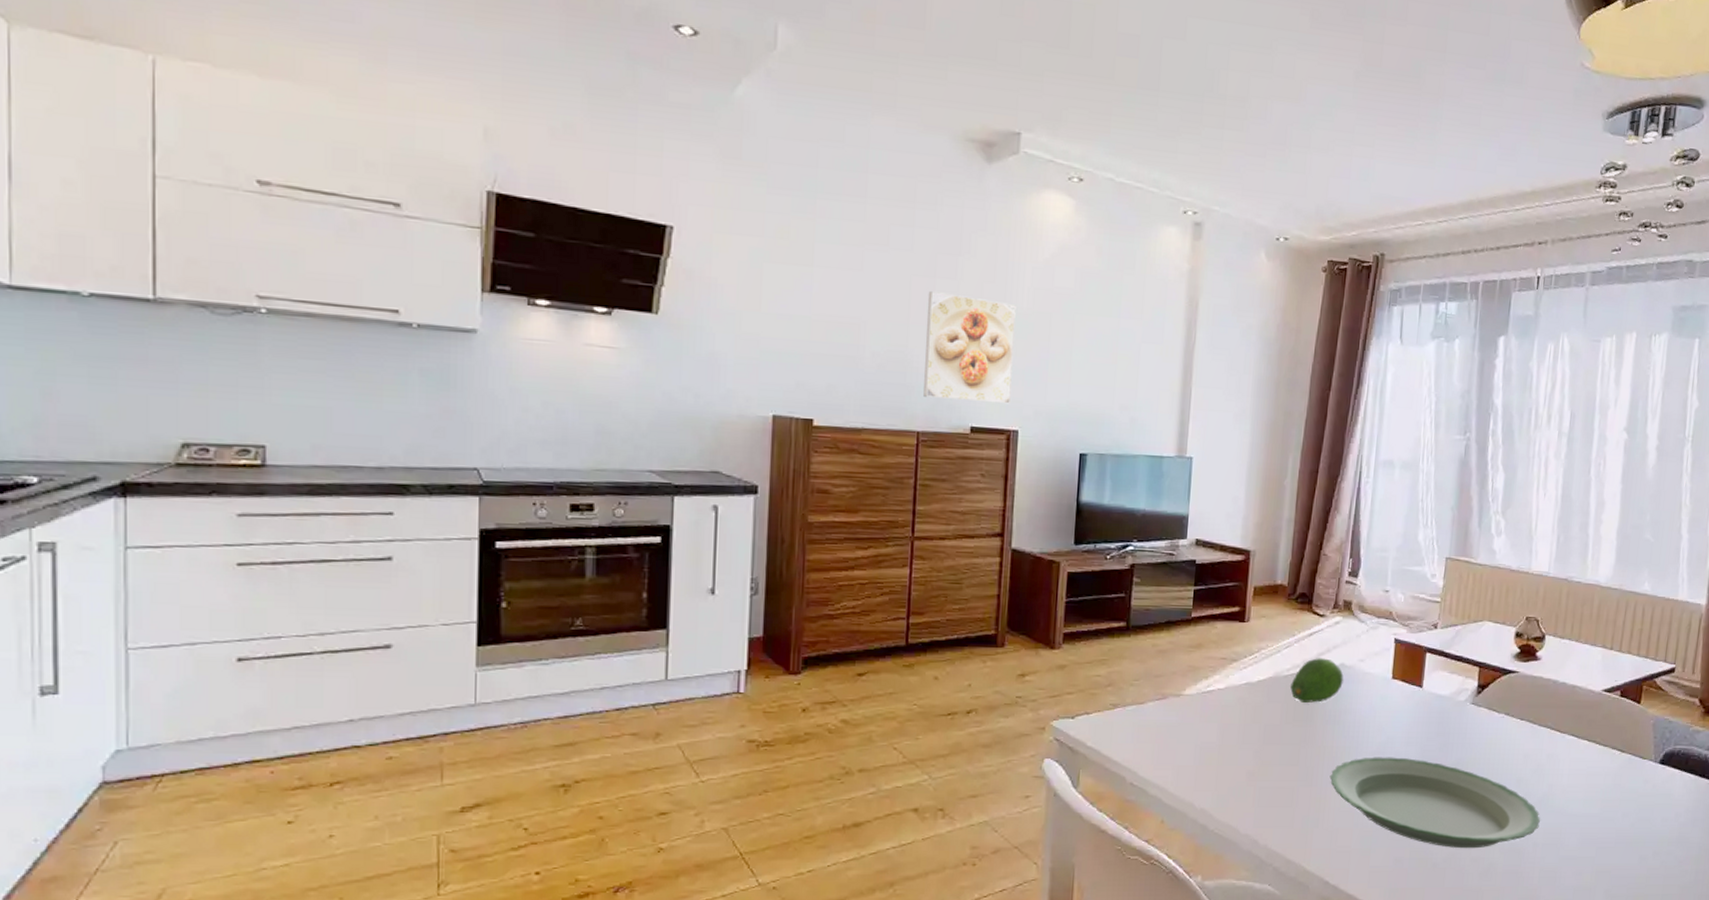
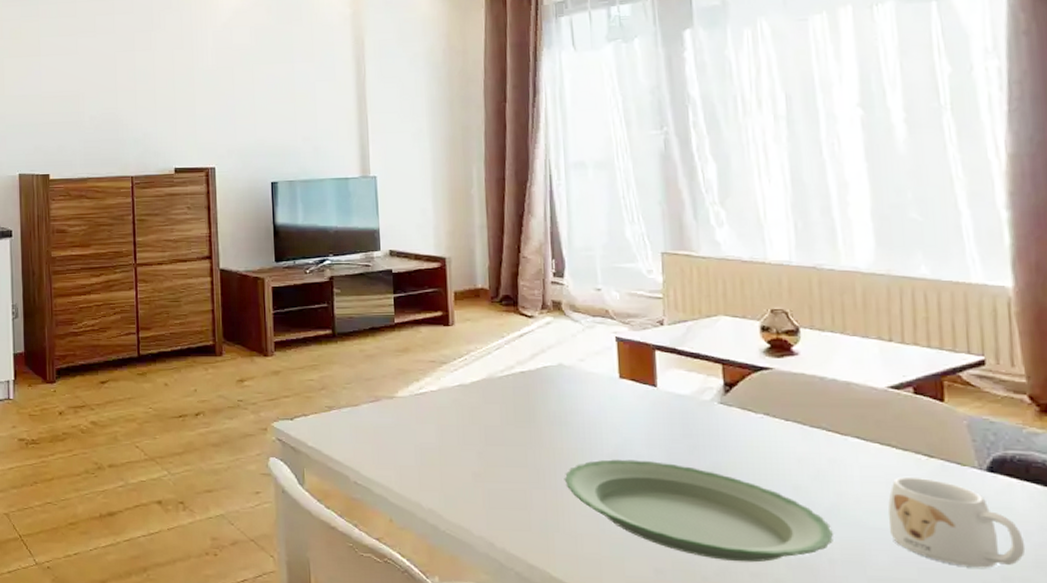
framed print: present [923,291,1016,404] -> none [129,62,206,147]
fruit: present [1290,658,1344,703] -> none [507,359,564,404]
mug: none [1582,769,1674,845] -> present [887,476,1026,568]

